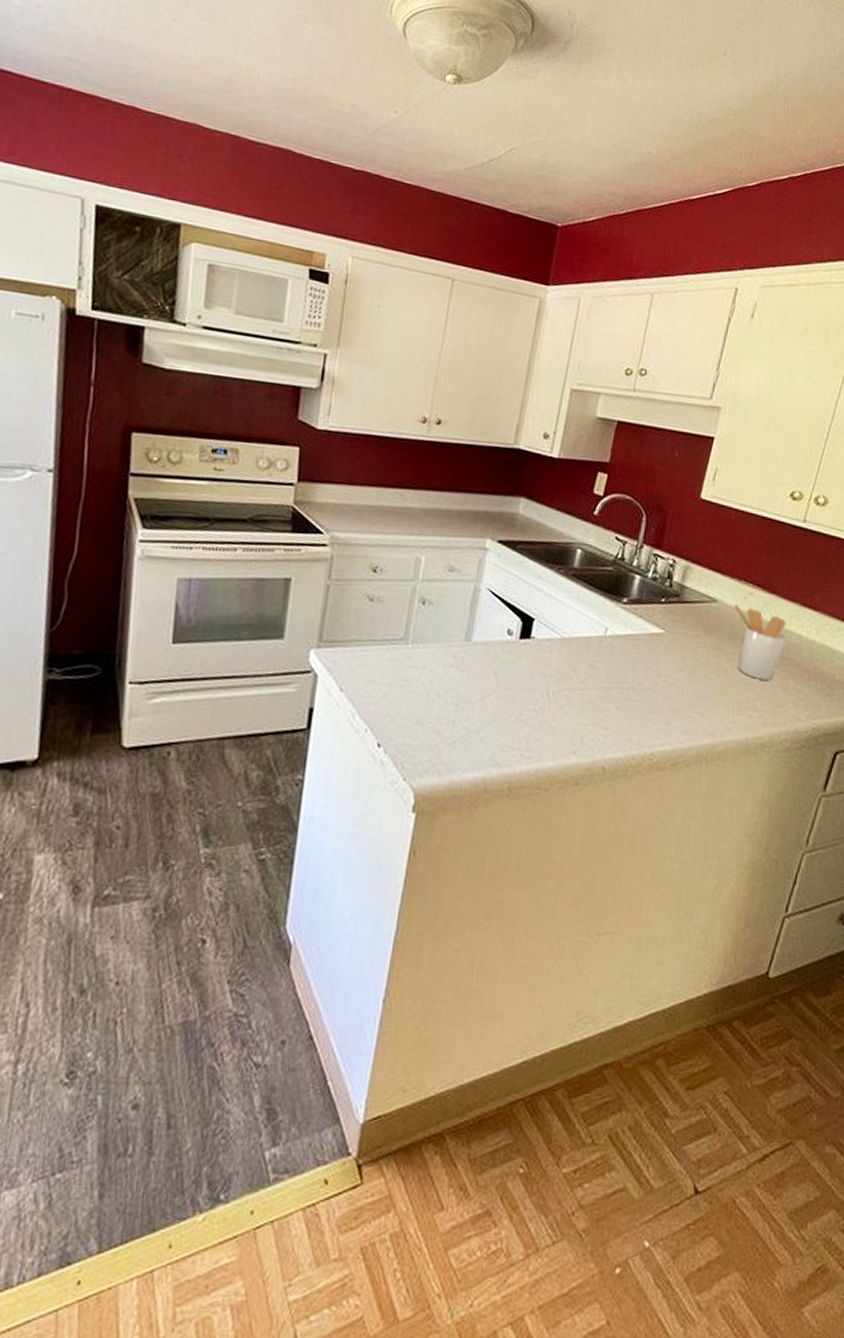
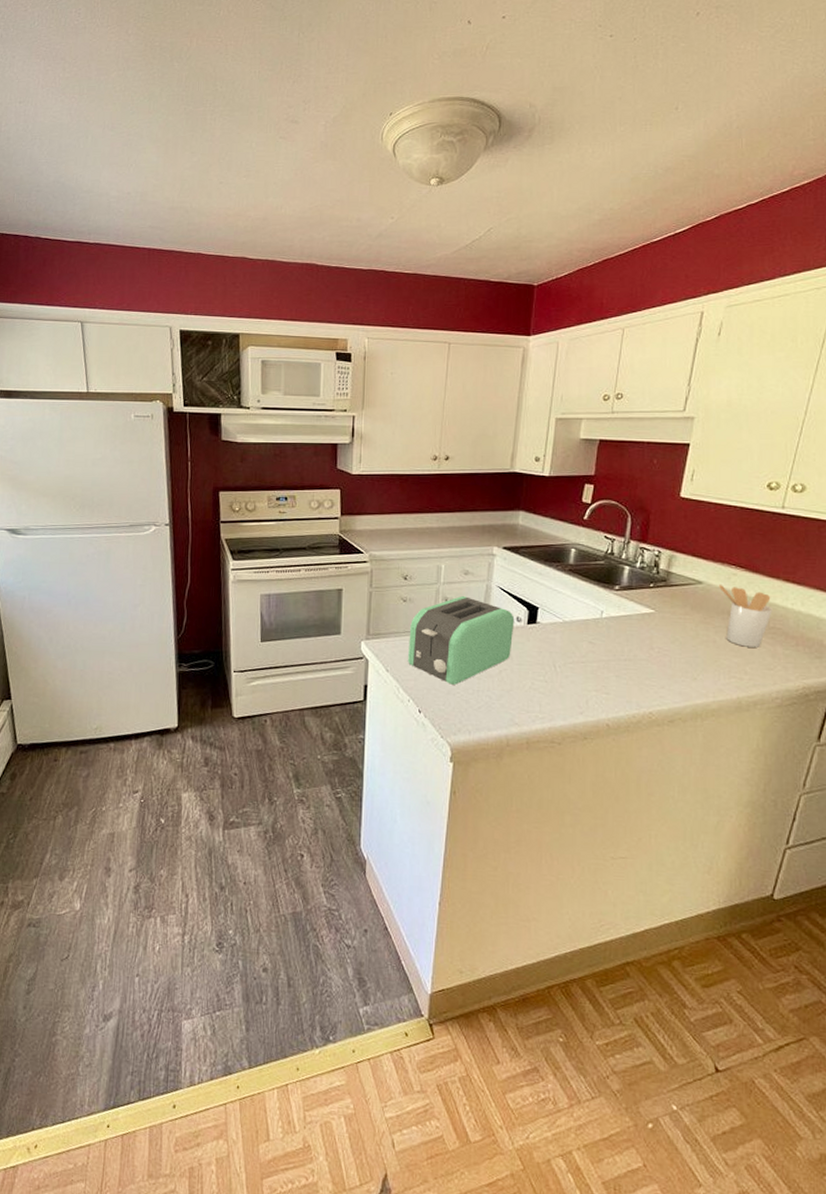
toaster: none [369,597,505,712] -> present [408,595,515,685]

